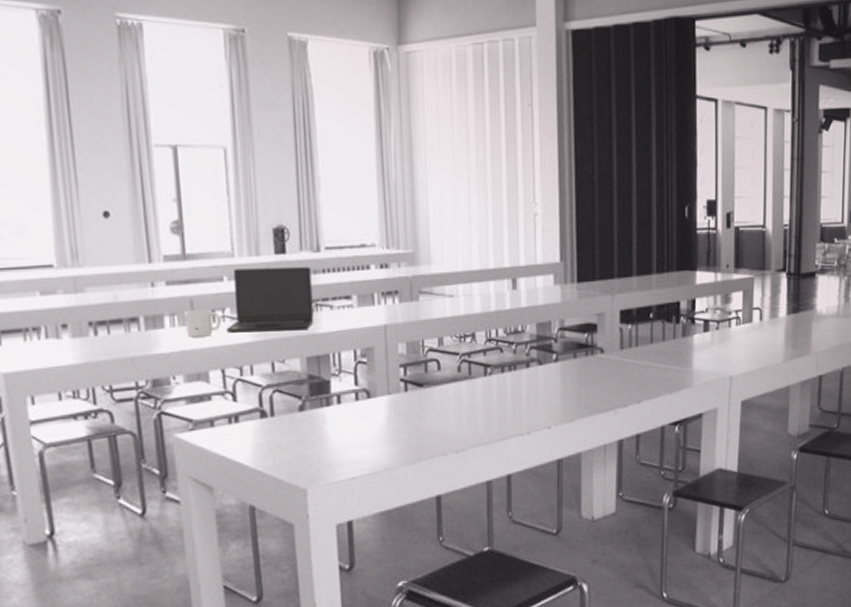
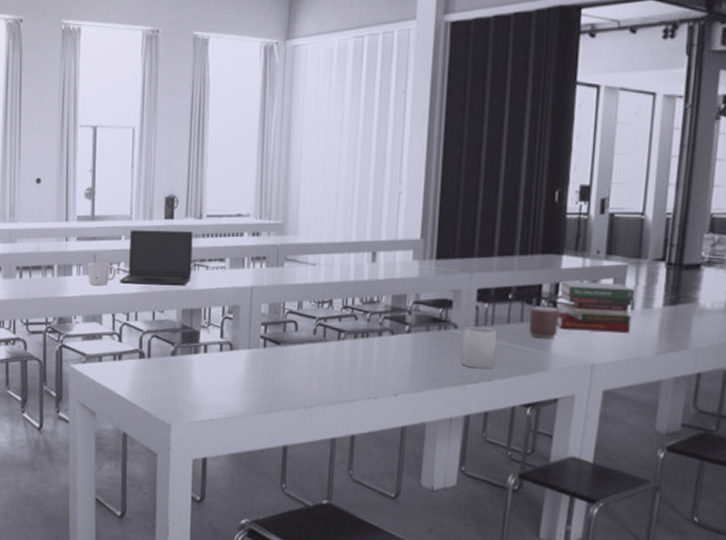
mug: none [609,348,643,392] -> present [461,326,498,369]
mug: none [670,323,698,355] -> present [528,305,559,339]
books: none [695,295,762,345] -> present [557,280,634,334]

